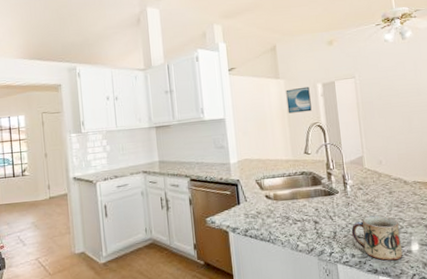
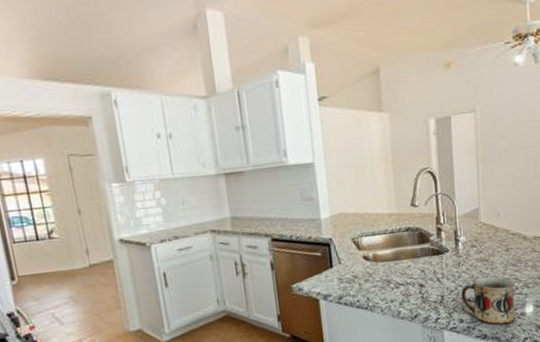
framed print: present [286,86,312,114] -> none [390,122,422,157]

